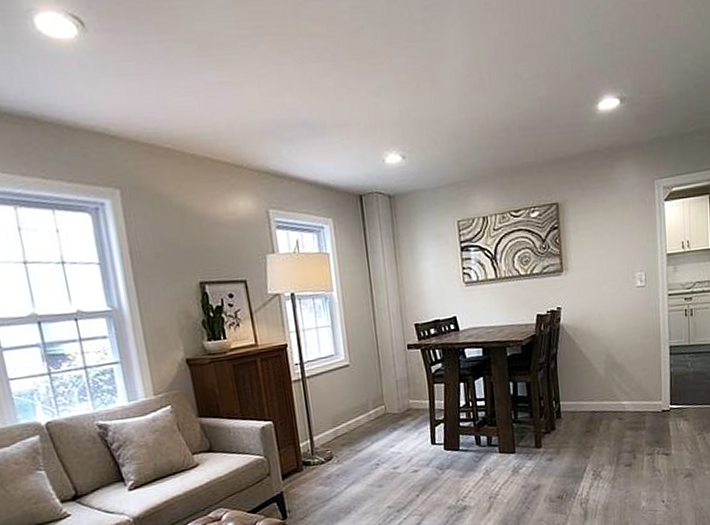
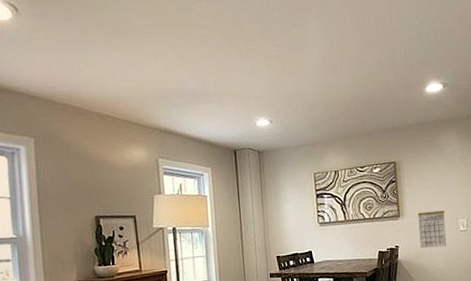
calendar: none [585,262,620,310] -> present [417,210,447,249]

